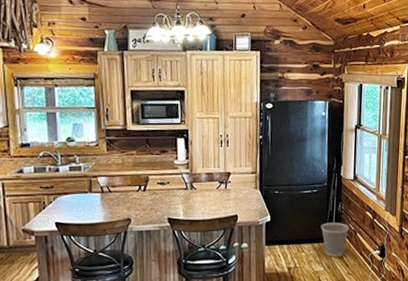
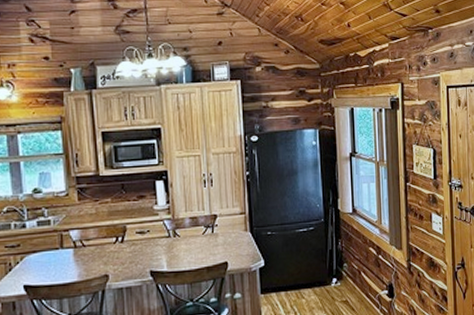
wastebasket: present [321,222,349,257] -> none [320,262,352,301]

